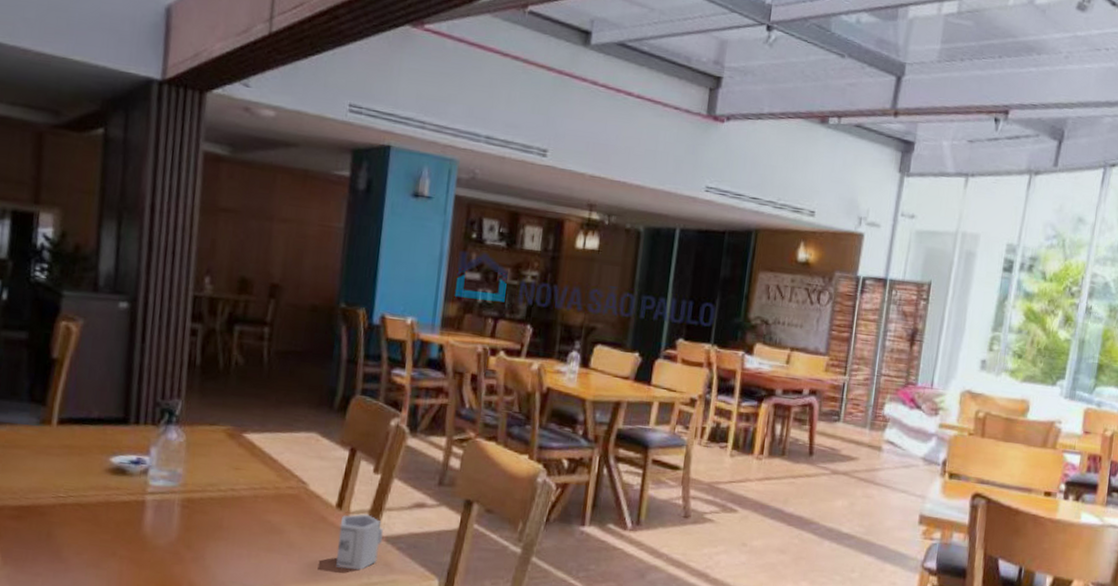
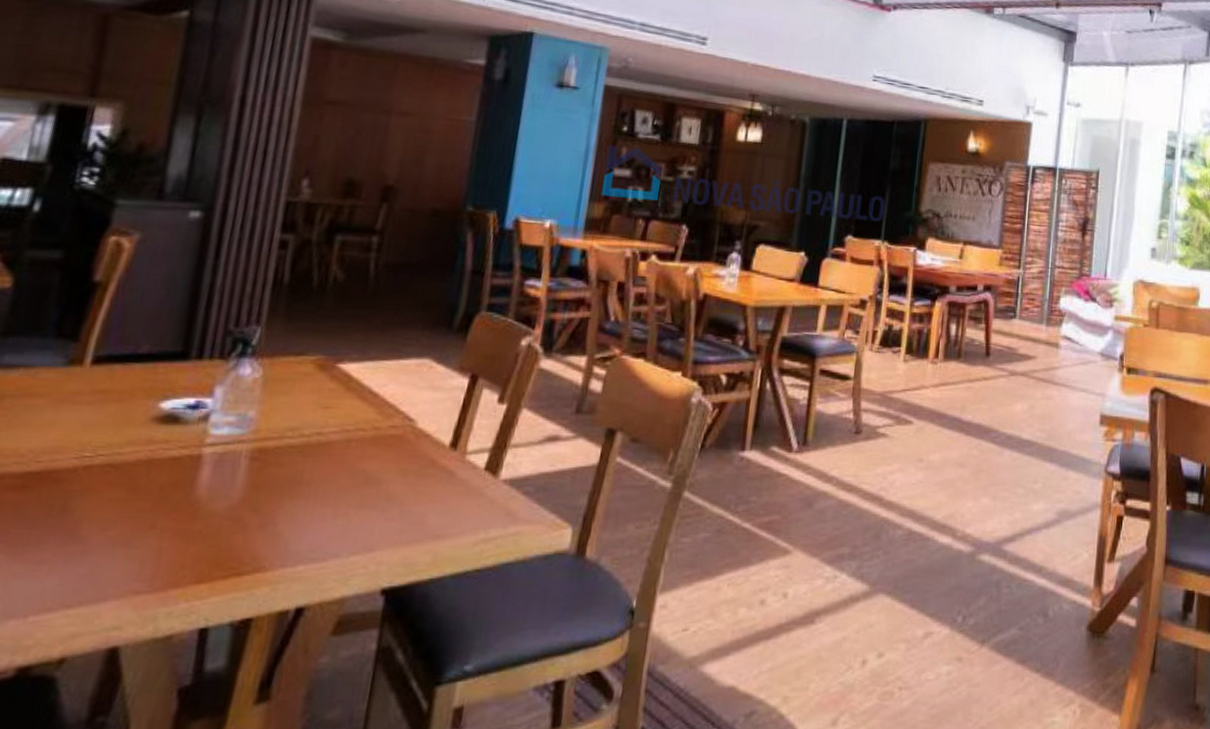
cup: present [336,514,384,571] -> none [446,453,508,524]

